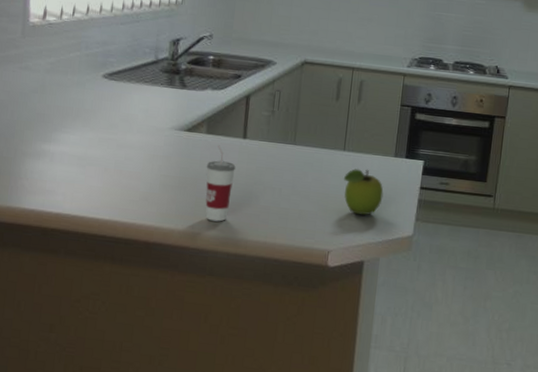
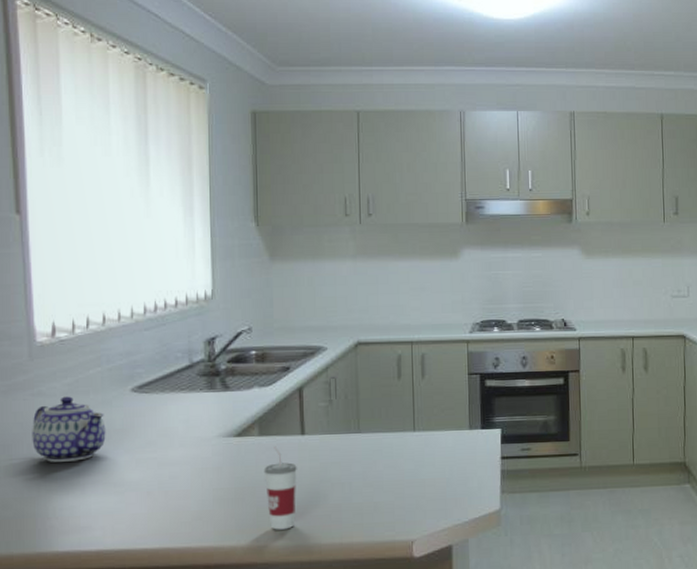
teapot: none [15,73,78,132] -> present [32,396,106,462]
fruit: present [344,169,384,215] -> none [418,447,463,497]

